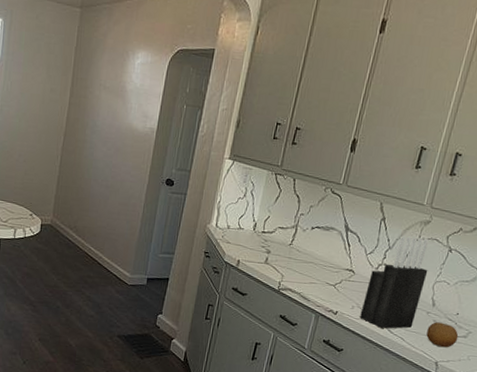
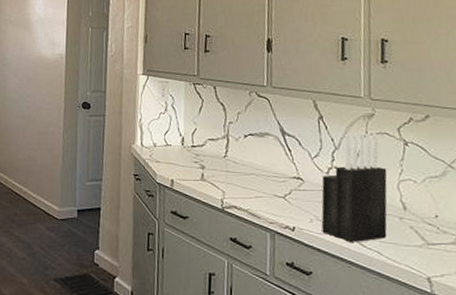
fruit: present [426,322,459,348] -> none [405,228,447,259]

